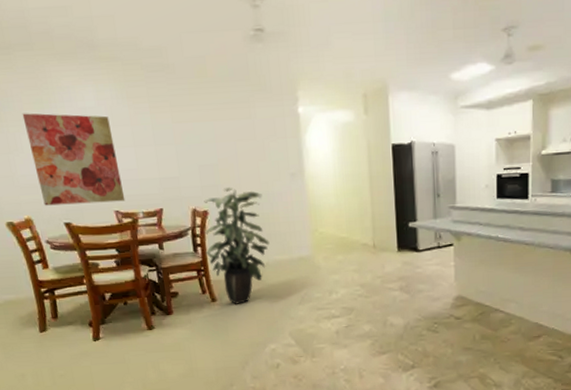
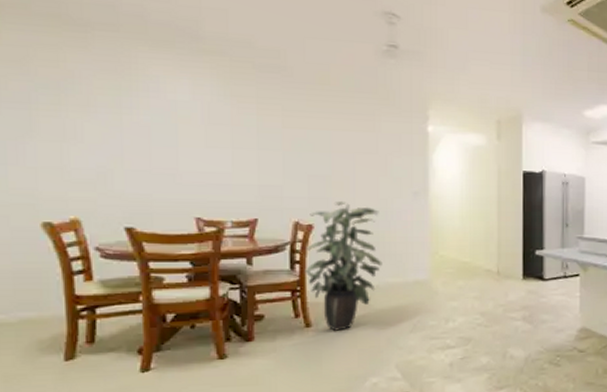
wall art: present [22,113,126,206] -> none [90,98,212,208]

